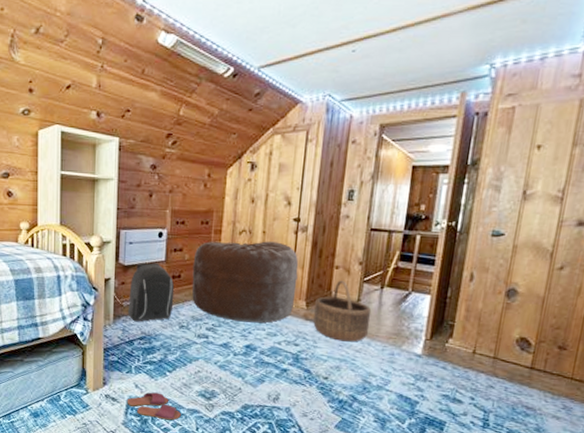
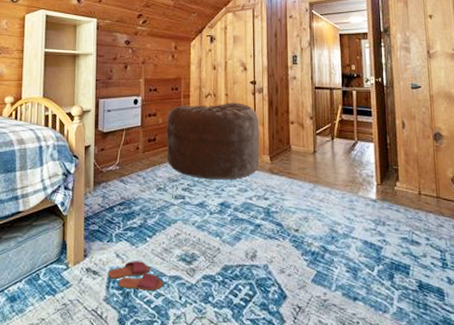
backpack: present [127,262,175,321] -> none [107,128,151,186]
basket: present [313,280,372,342] -> none [278,134,327,192]

